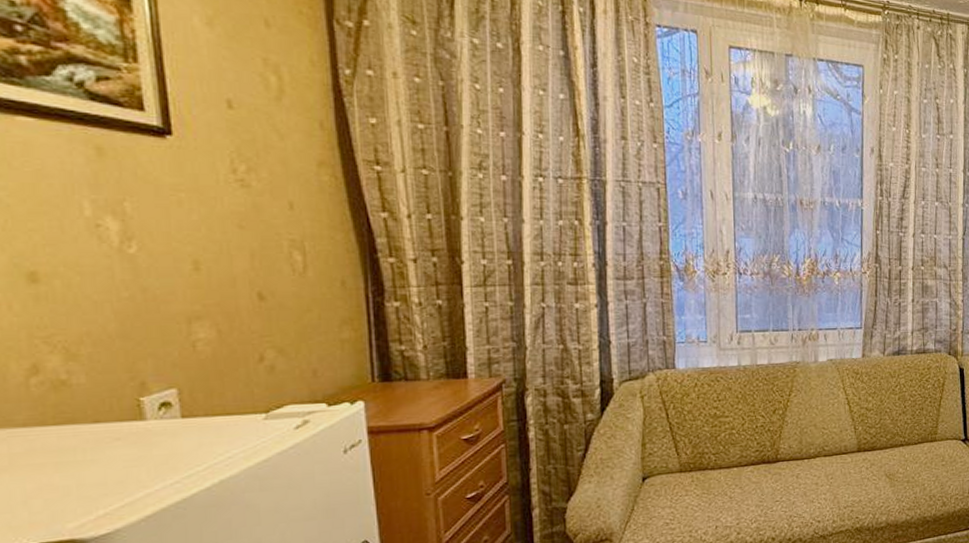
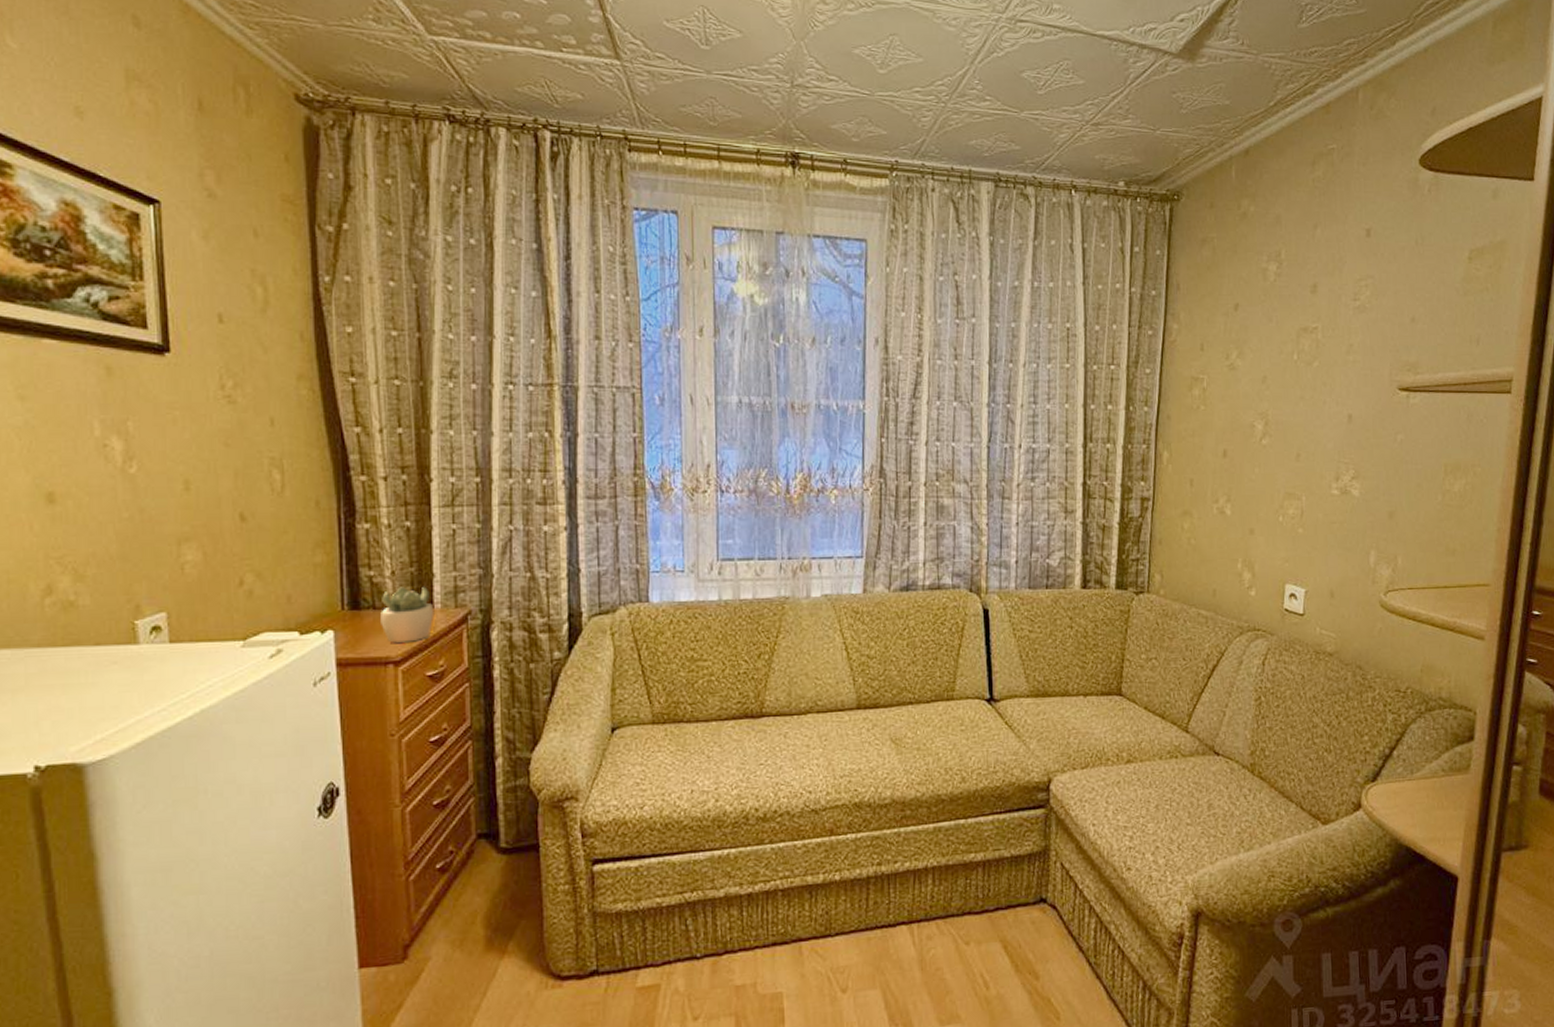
succulent plant: none [413,358,469,411] -> present [380,586,435,643]

